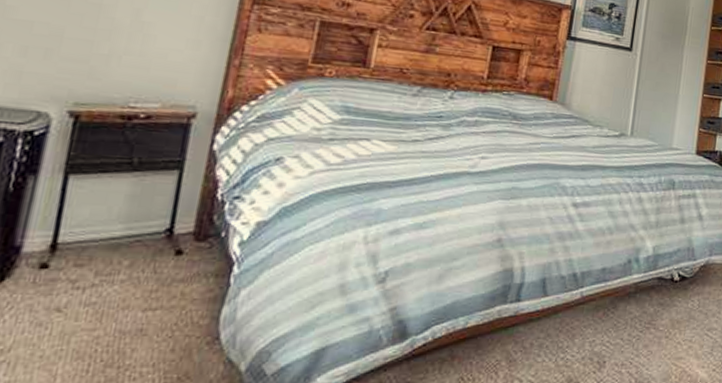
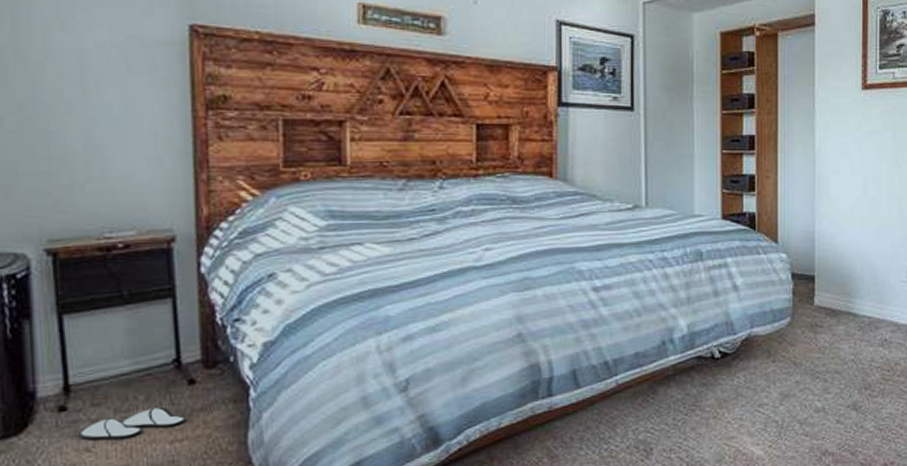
slippers: none [52,273,166,303] -> present [77,406,188,441]

